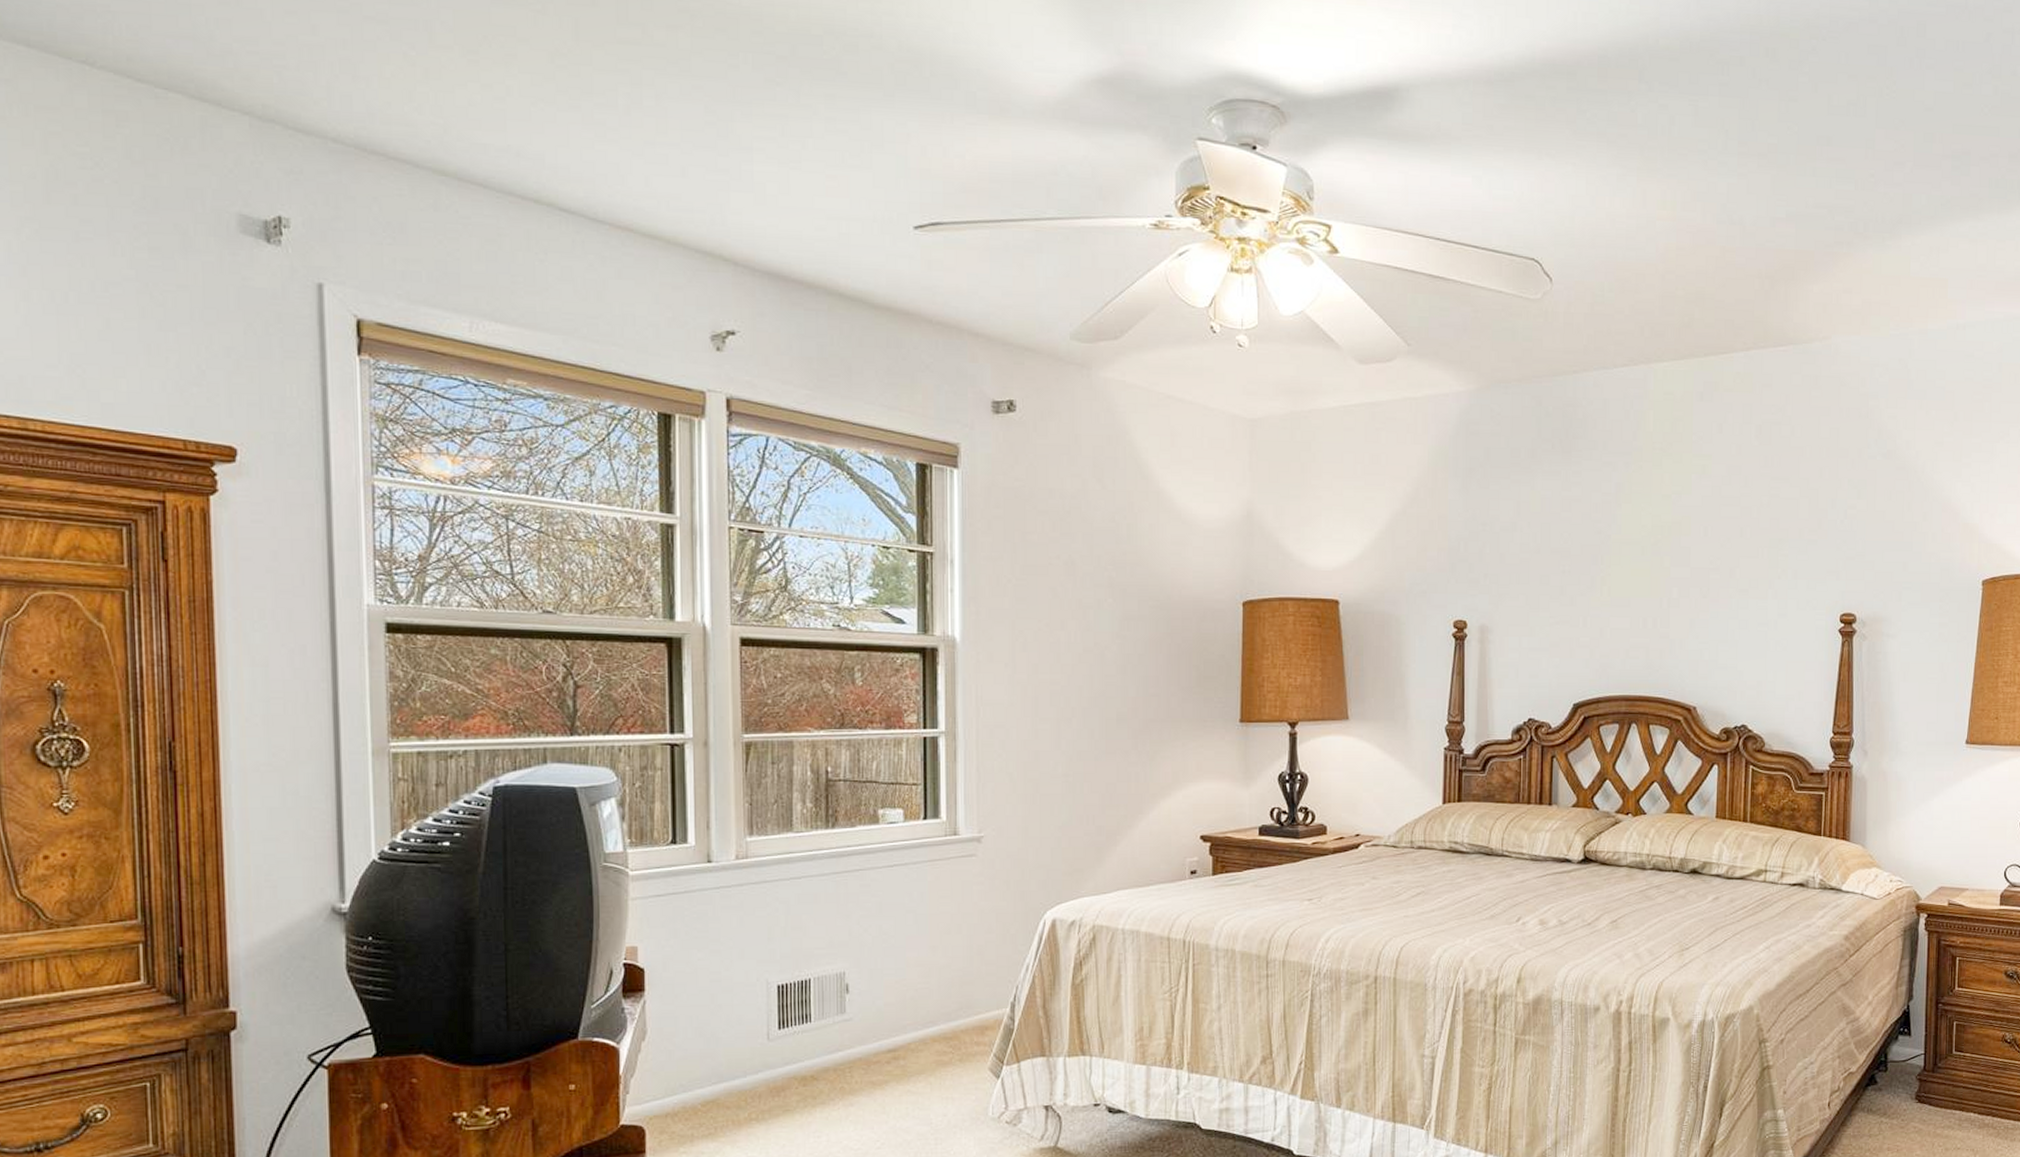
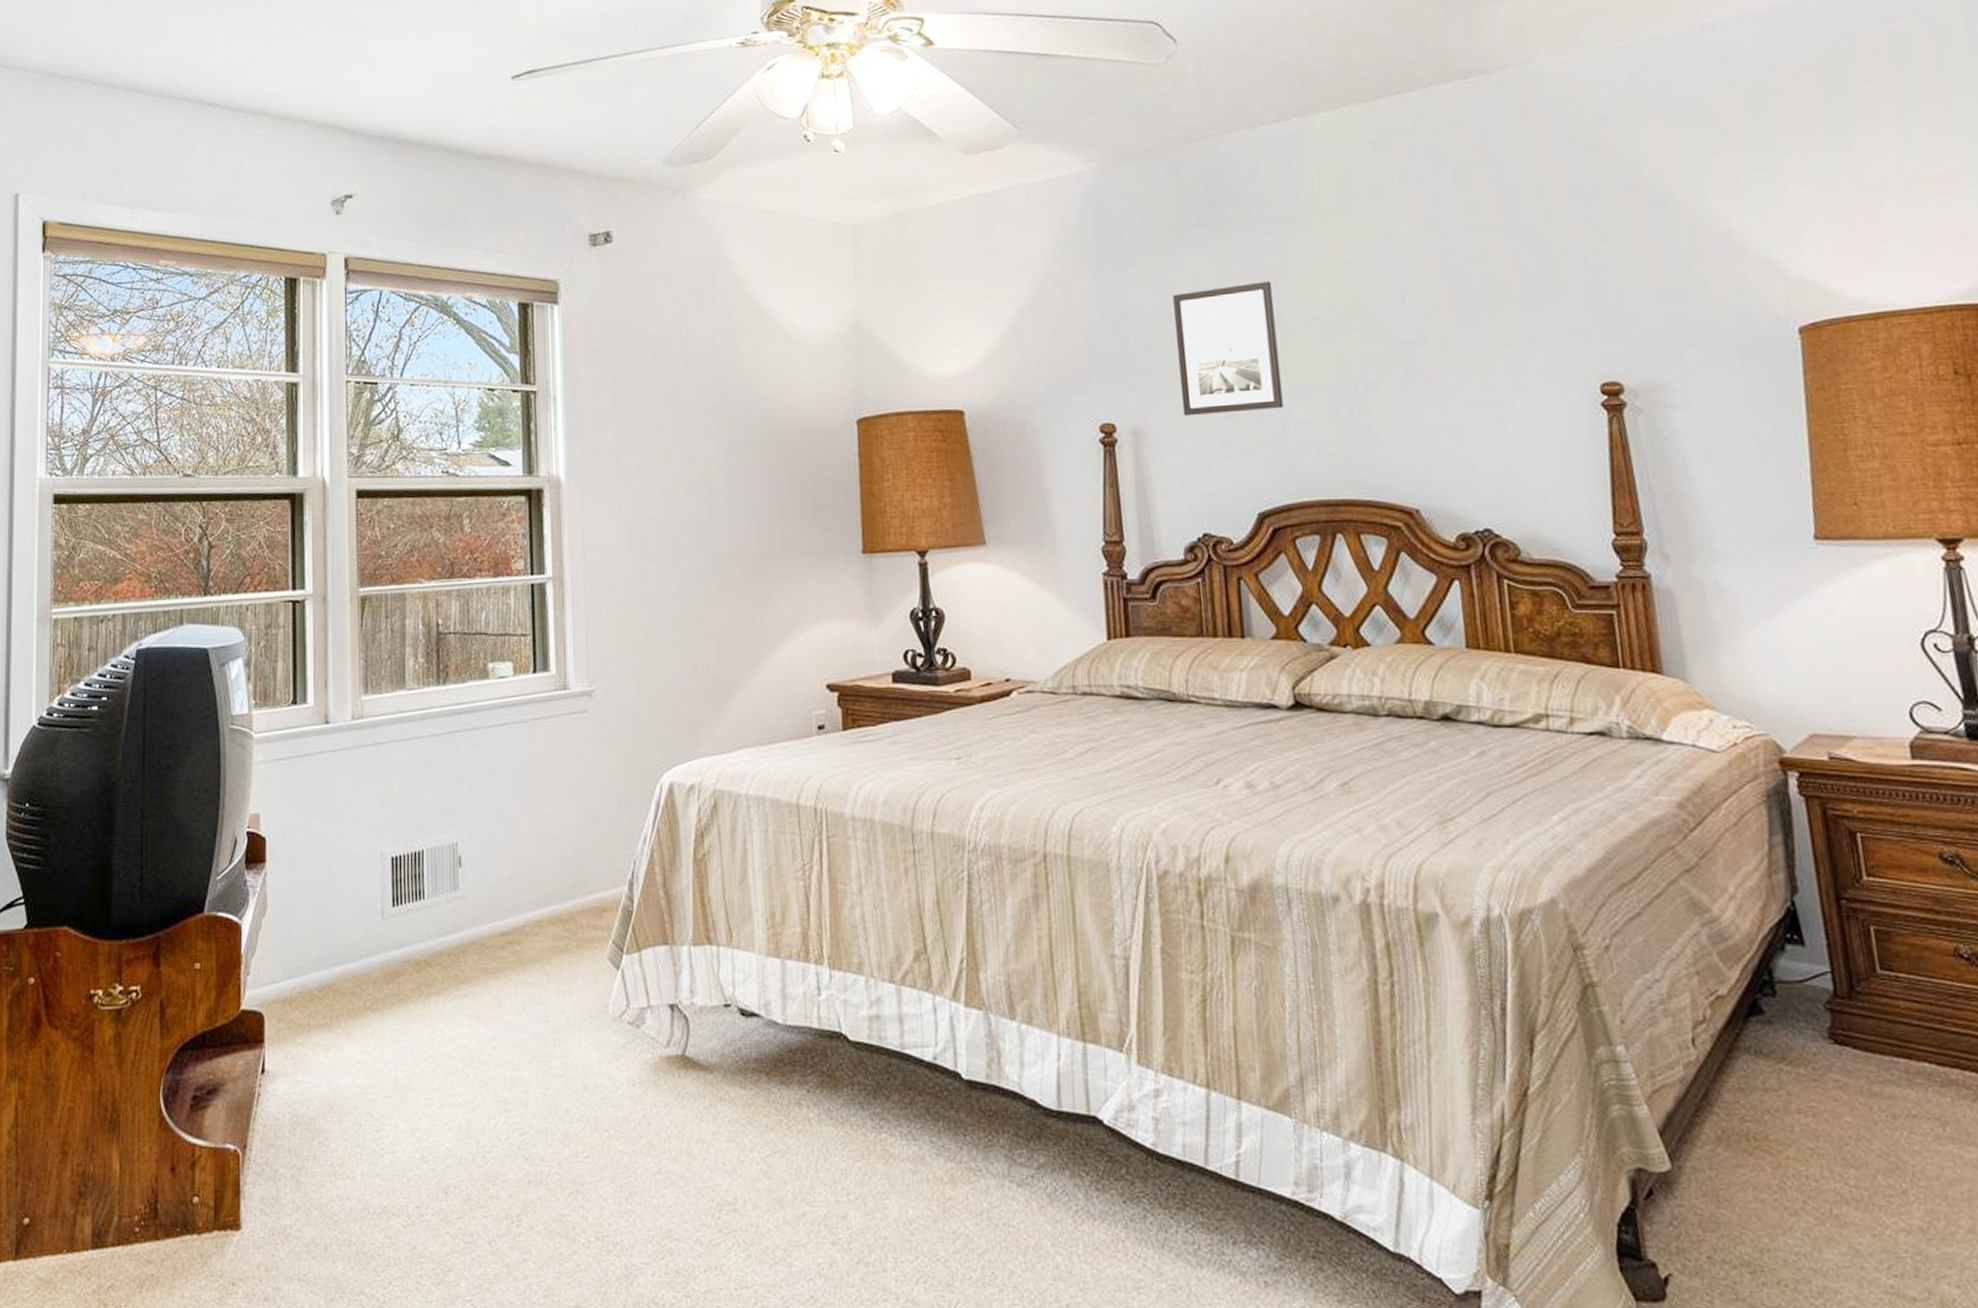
wall art: none [1523,507,1605,619] -> present [1173,281,1284,417]

